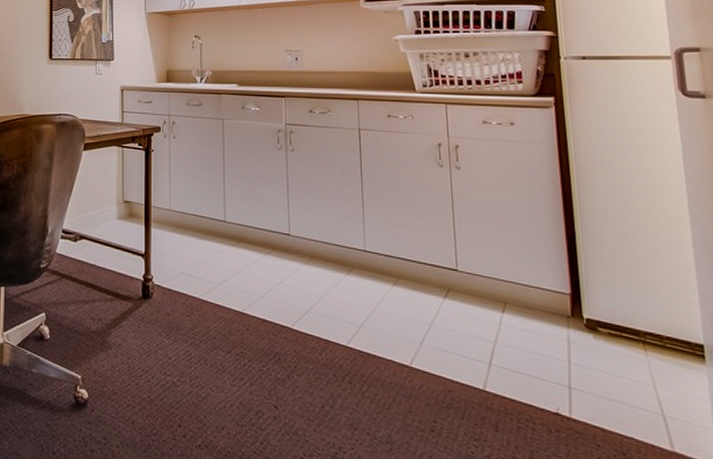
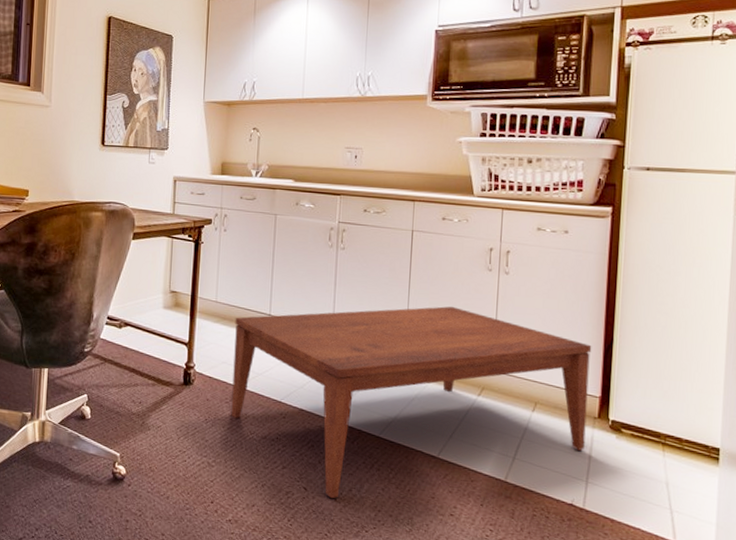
coffee table: none [190,204,562,417] -> present [231,306,592,499]

